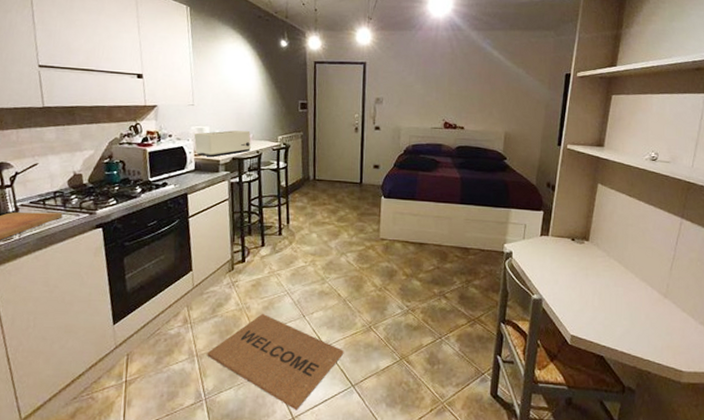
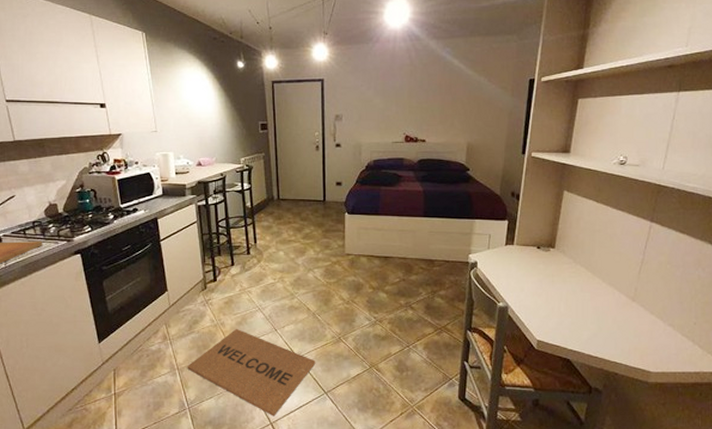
toaster: present [193,130,251,157] -> none [159,154,215,181]

